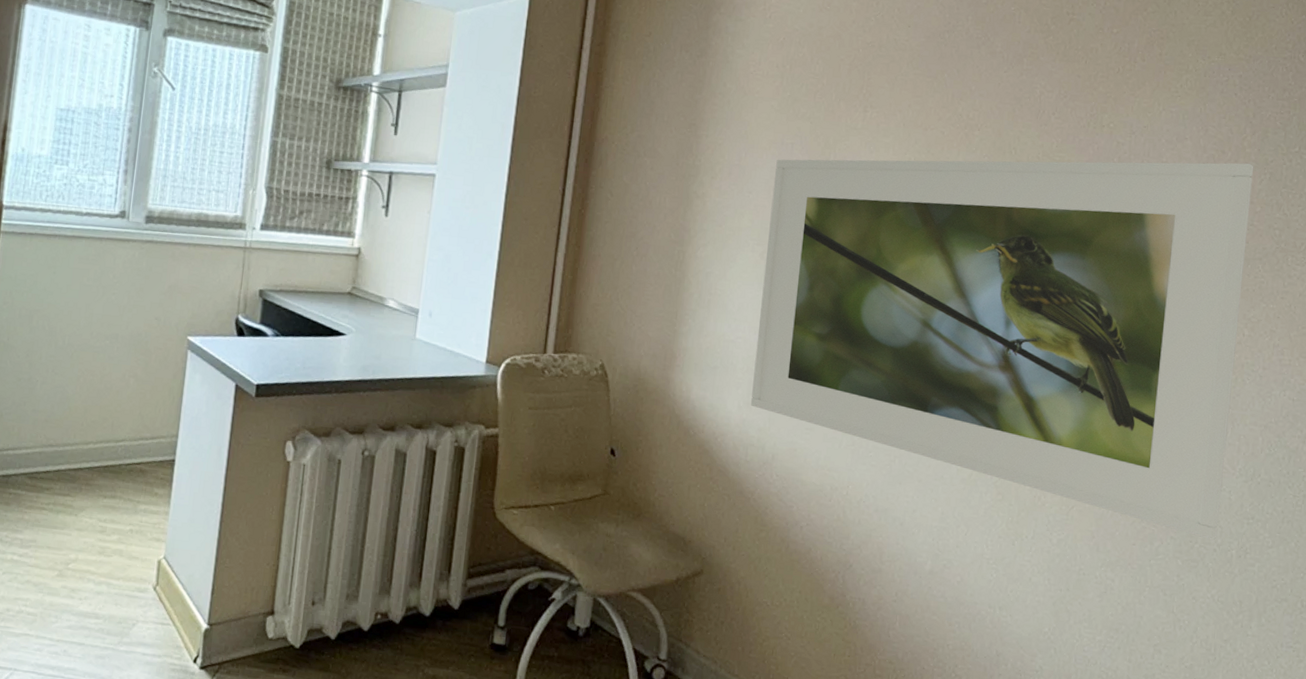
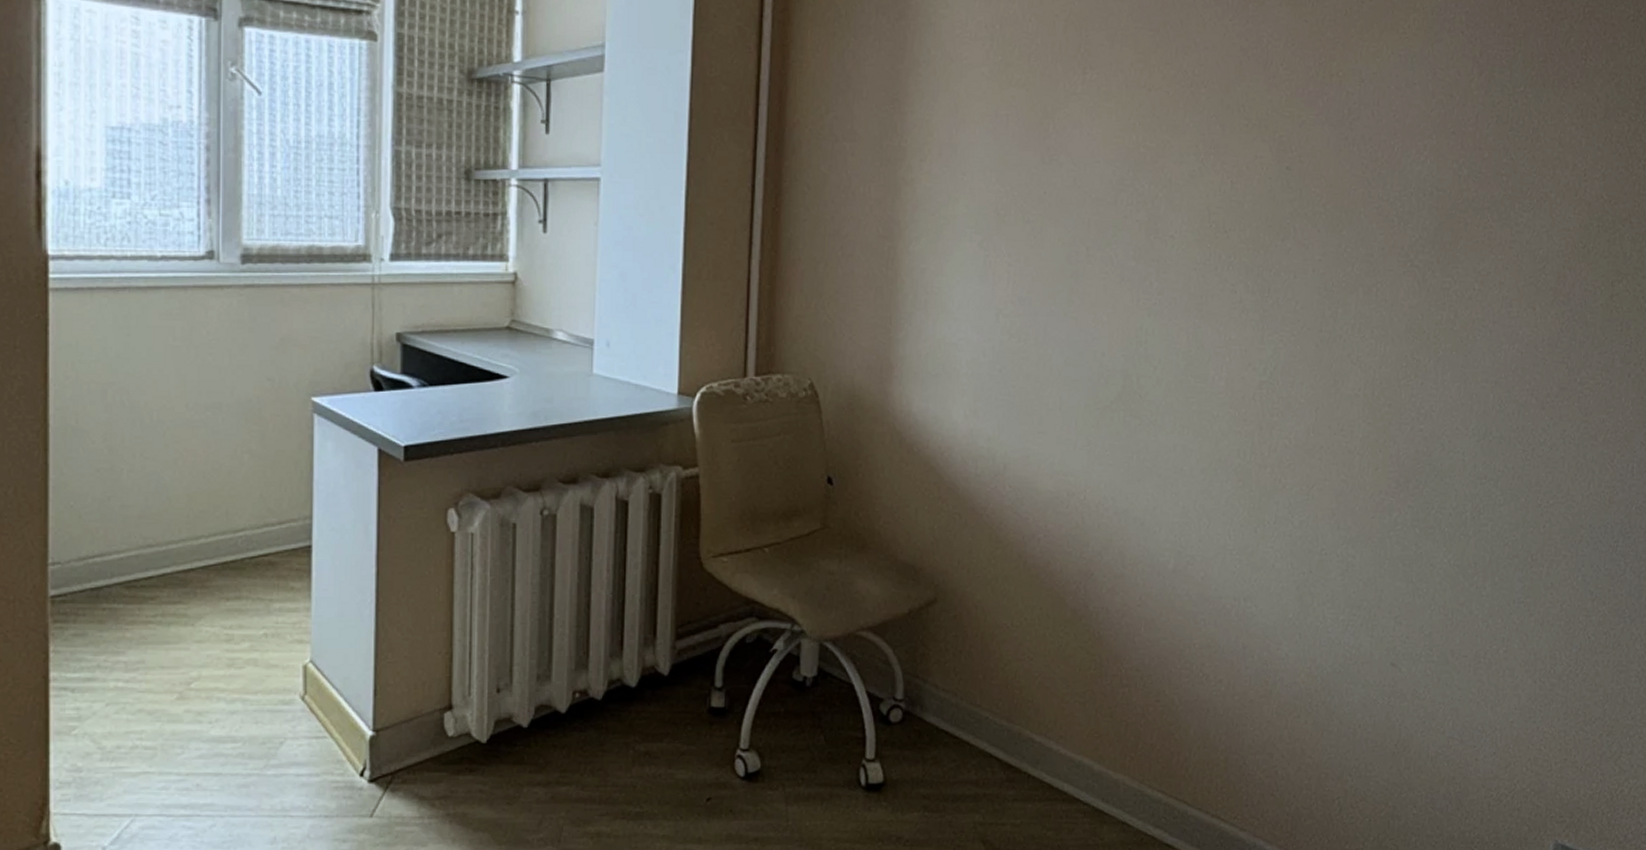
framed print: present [750,159,1254,541] -> none [977,107,1482,505]

